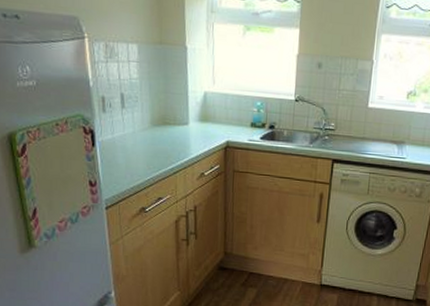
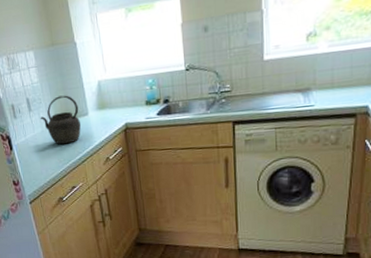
kettle: none [133,98,179,151] -> present [40,95,81,145]

